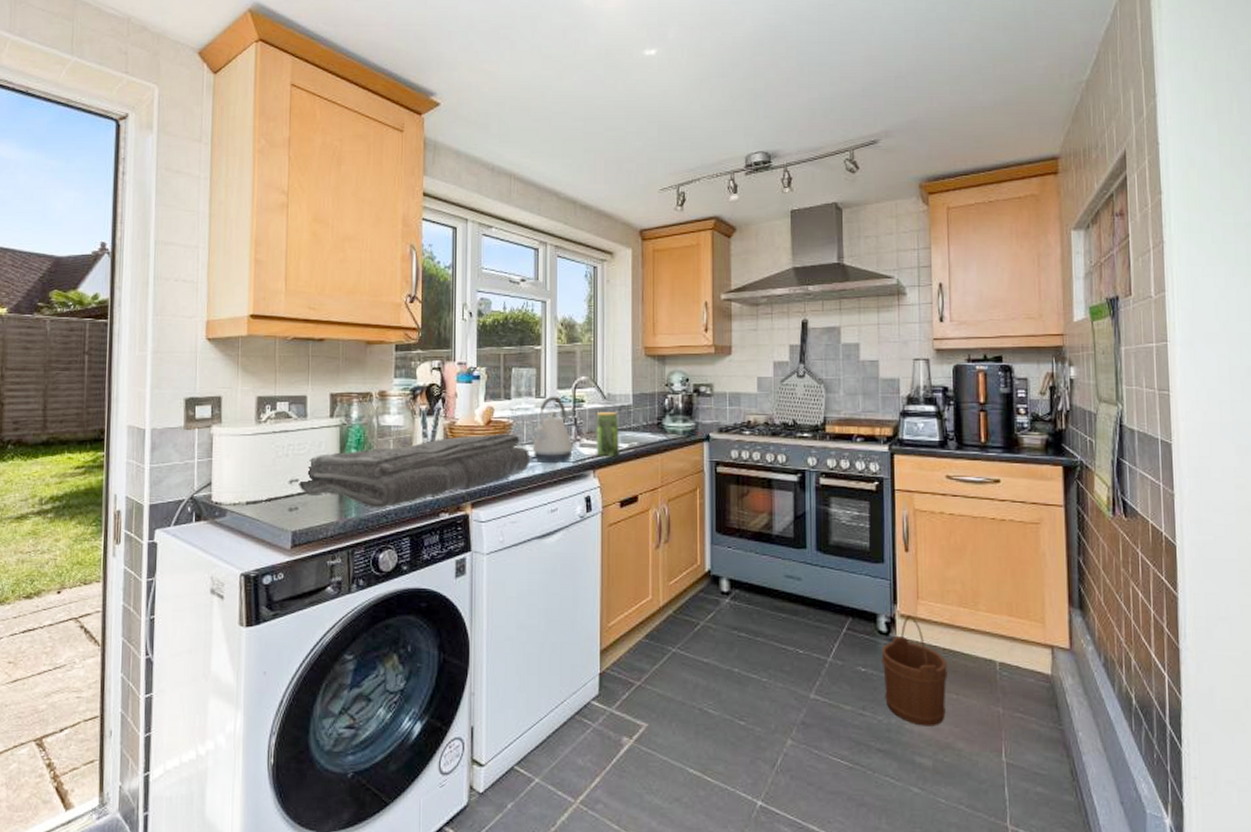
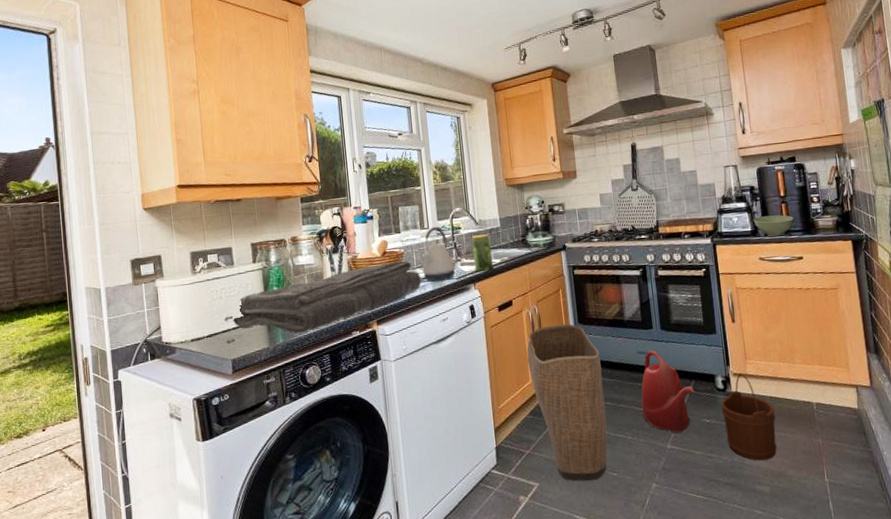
laundry basket: none [649,531,739,728] -> present [527,323,608,482]
watering can: none [784,576,850,681] -> present [641,350,694,434]
bowl: none [943,425,994,452] -> present [753,215,794,237]

